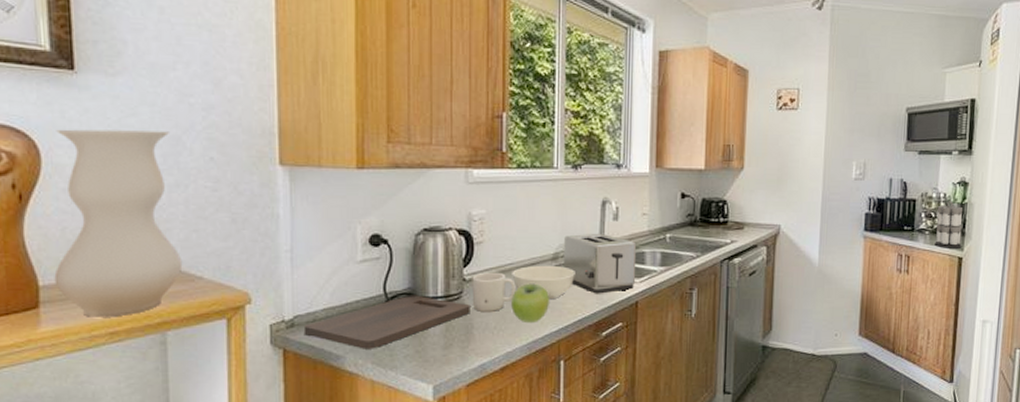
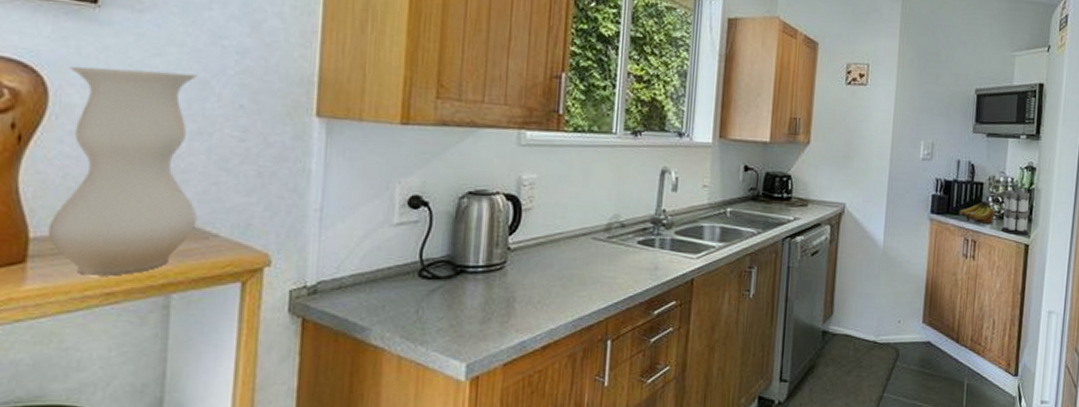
cutting board: present [303,295,470,349] -> none [326,263,514,321]
mug: present [472,272,516,311] -> none [515,241,565,284]
fruit: present [511,283,549,324] -> none [558,255,600,299]
bowl: present [512,265,575,300] -> none [560,236,629,274]
toaster: present [564,233,637,294] -> none [617,204,696,270]
fruit: none [891,216,928,240] -> present [958,200,995,225]

